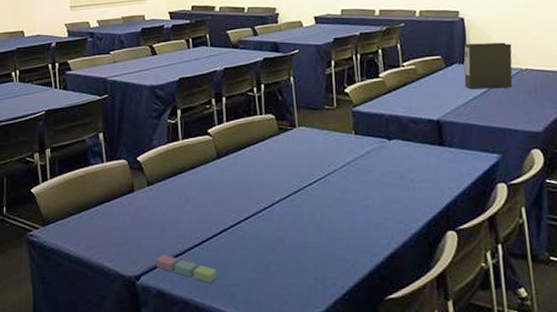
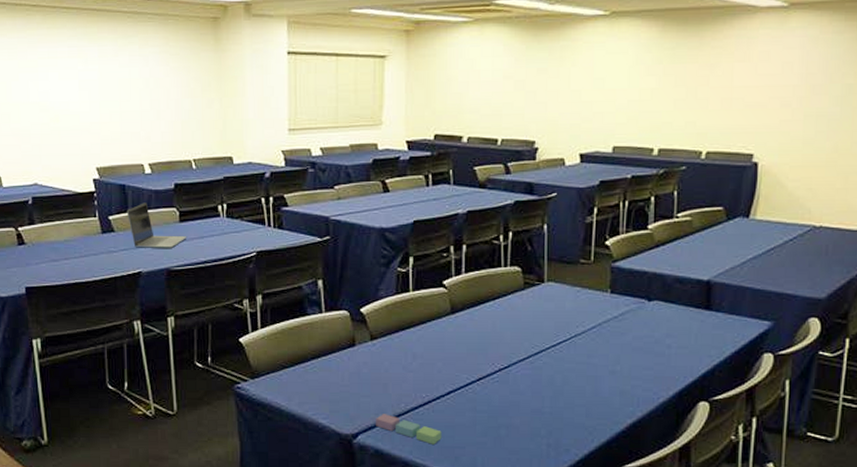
binder: present [464,42,513,90] -> none [746,194,809,248]

